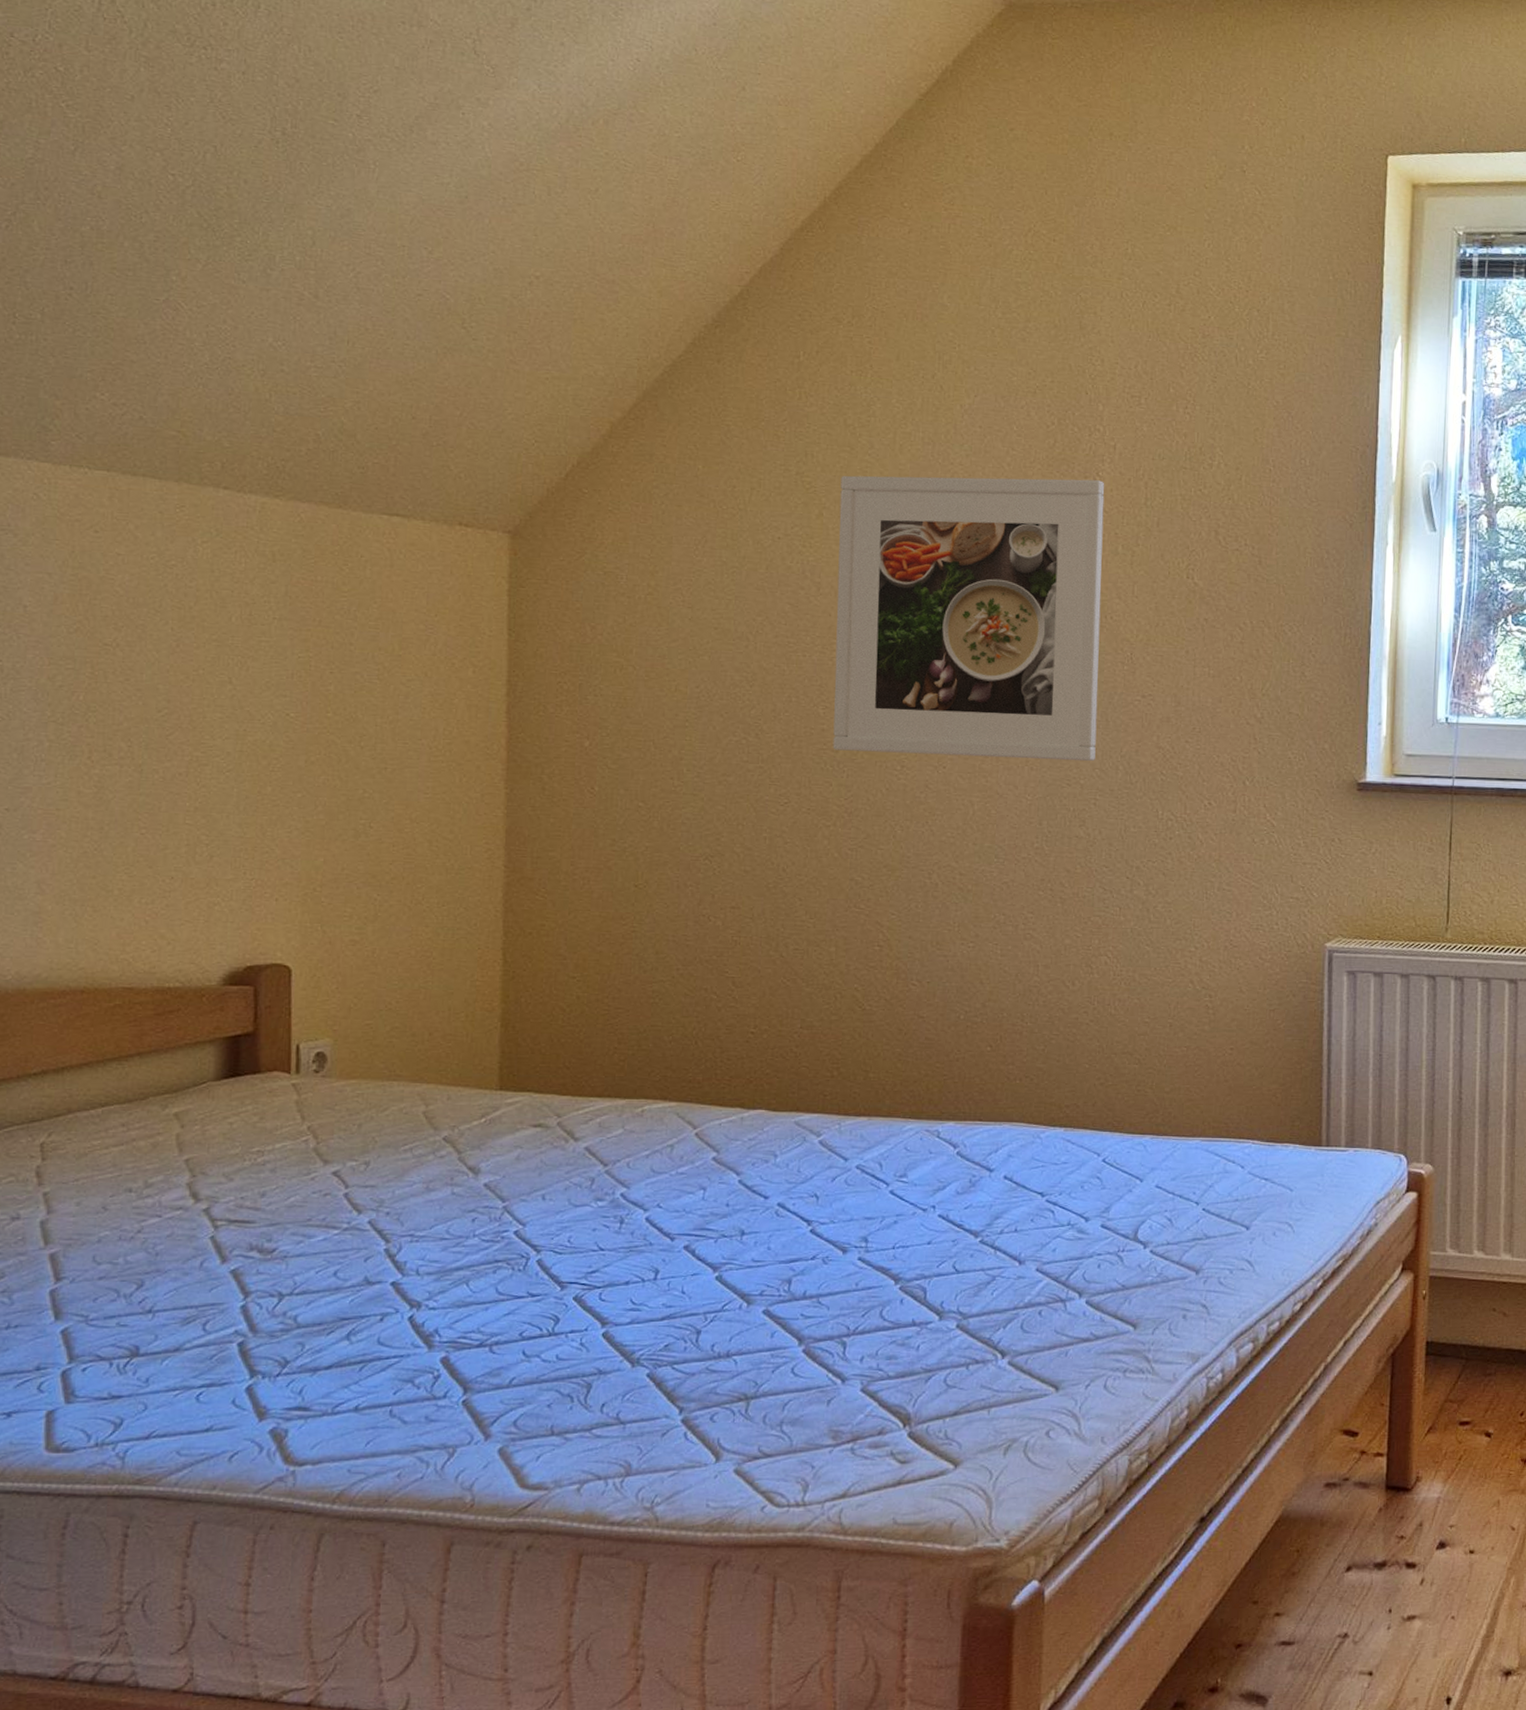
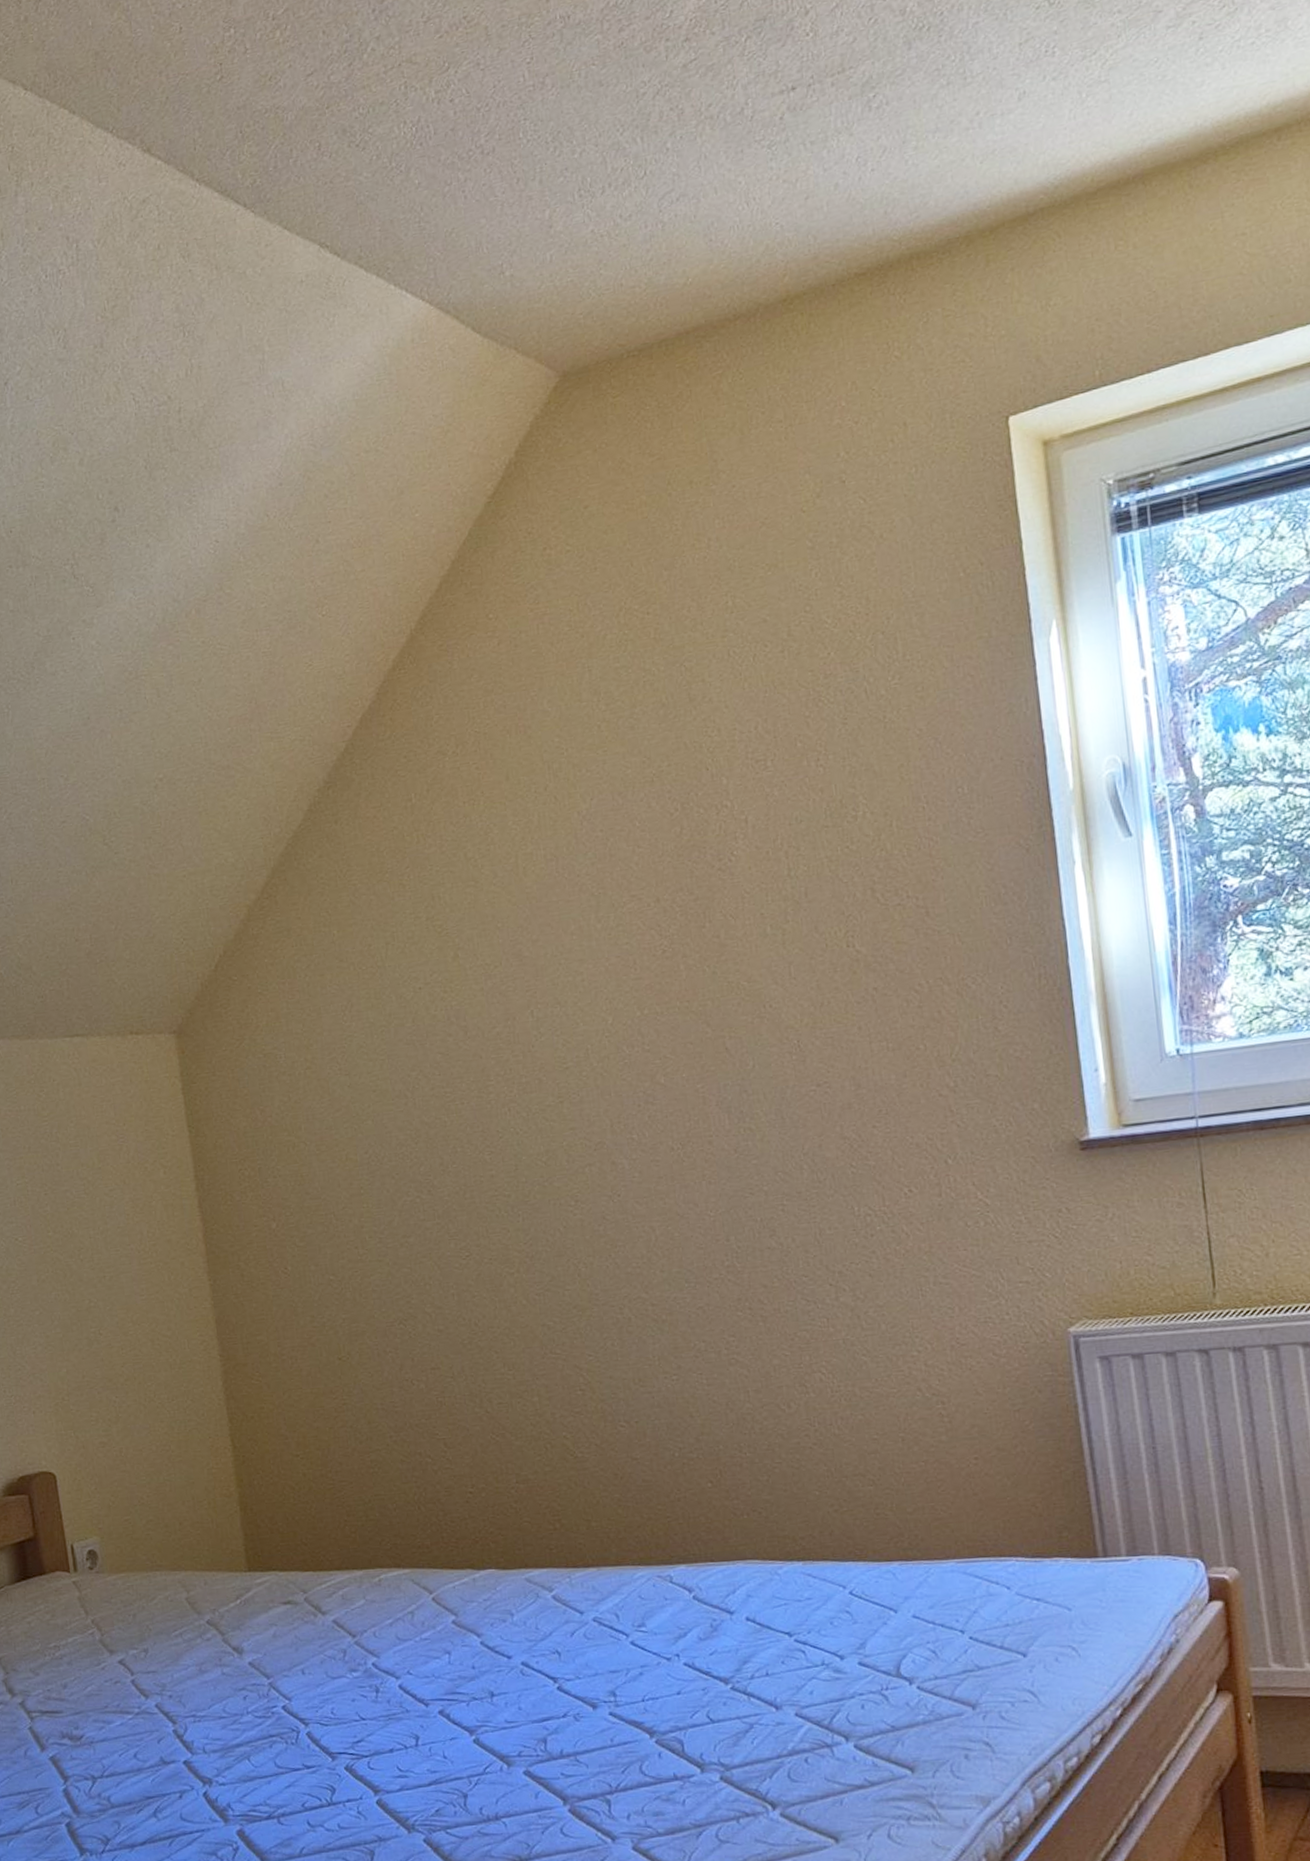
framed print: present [833,475,1105,762] -> none [470,860,776,1195]

